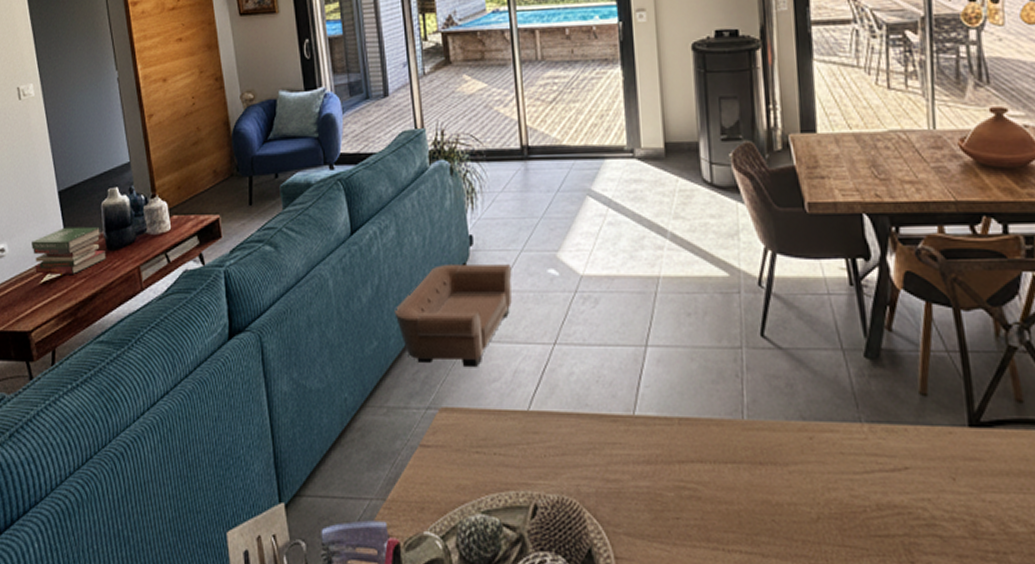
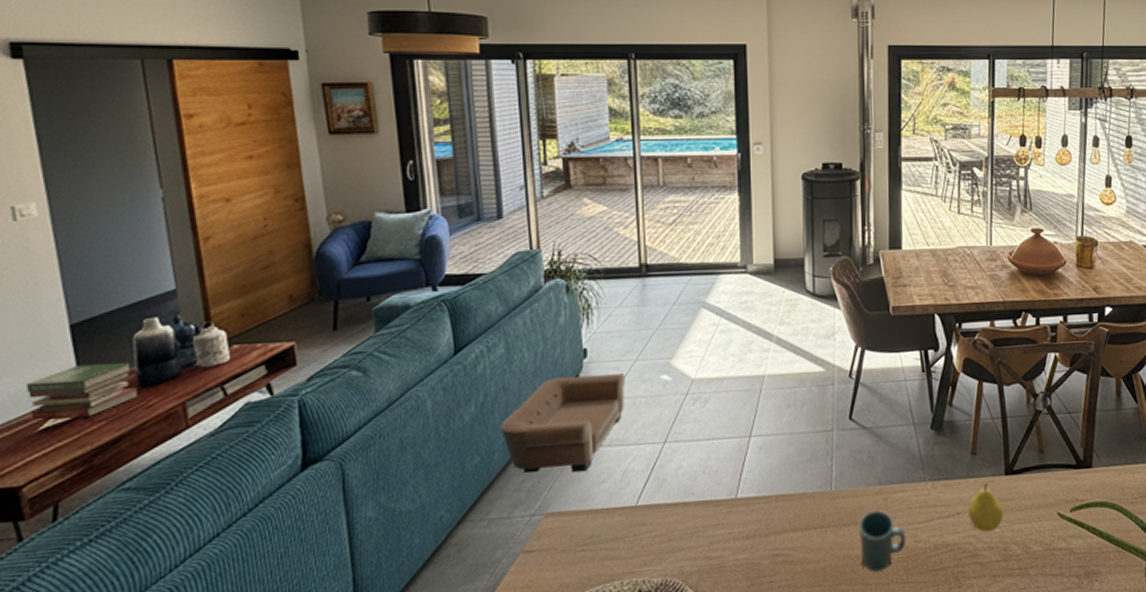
mug: none [779,449,840,527] -> present [859,510,907,572]
fruit: none [919,434,969,498] -> present [968,483,1003,532]

